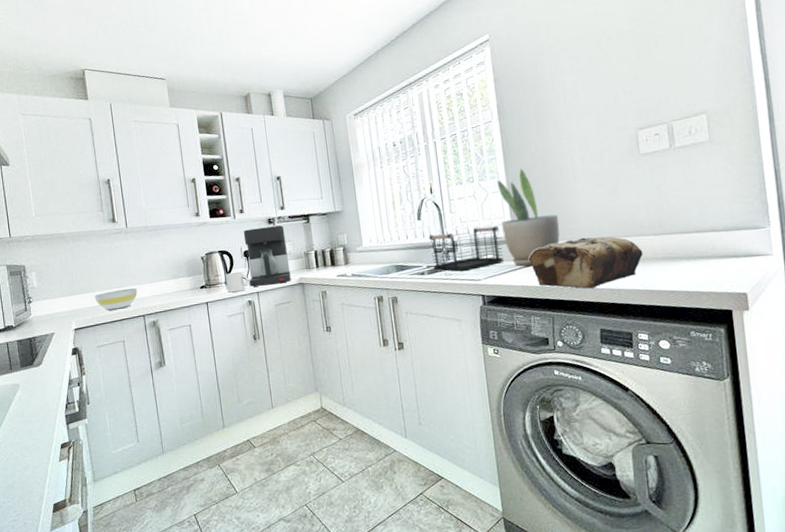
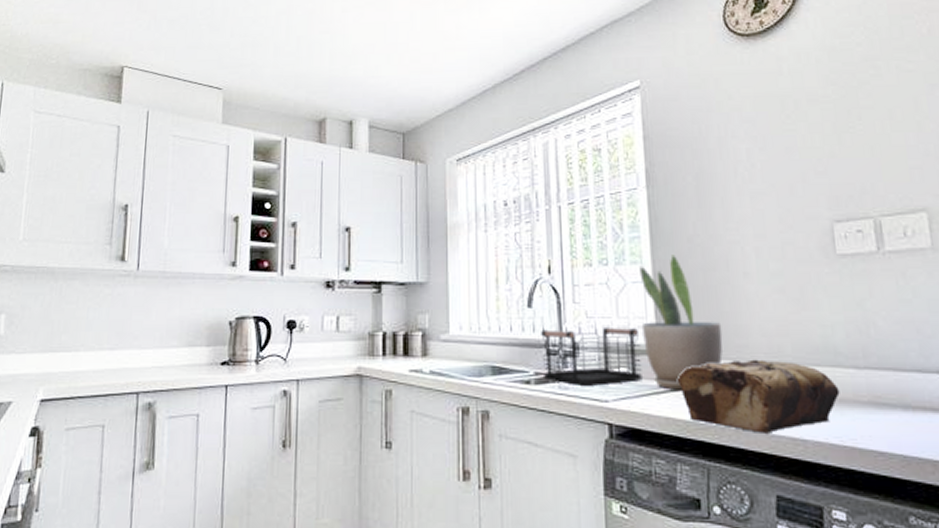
bowl: present [94,287,138,310] -> none [76,352,136,380]
mug: present [225,271,249,293] -> none [256,347,288,376]
coffee maker: present [243,225,291,287] -> none [287,292,347,372]

